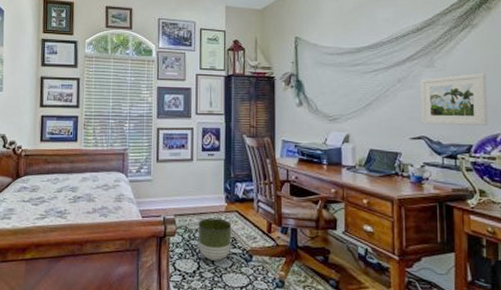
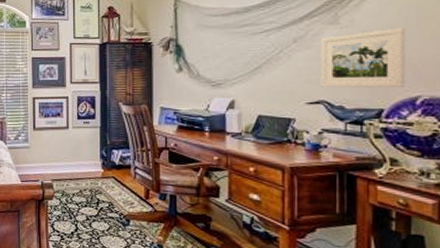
planter: present [198,218,232,261] -> none [75,183,109,224]

